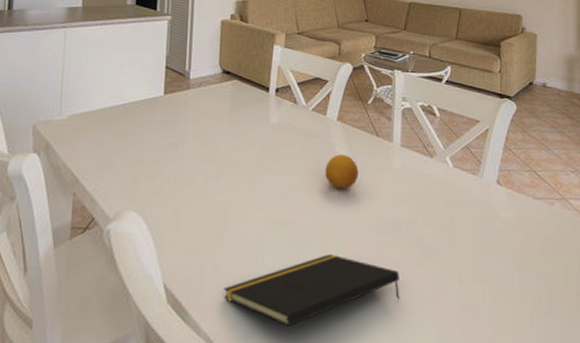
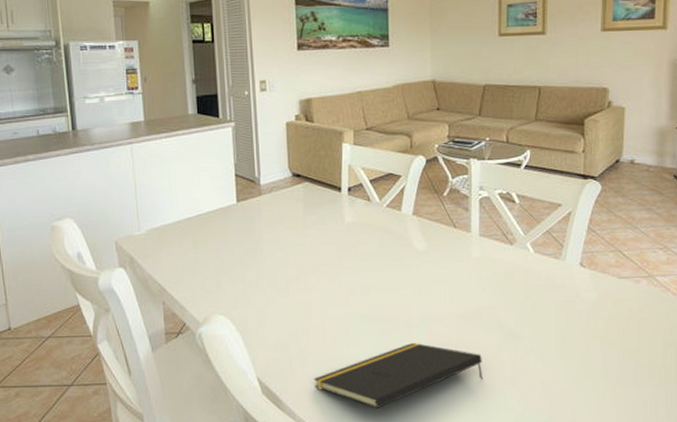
fruit: present [325,154,359,190] -> none [403,248,437,283]

